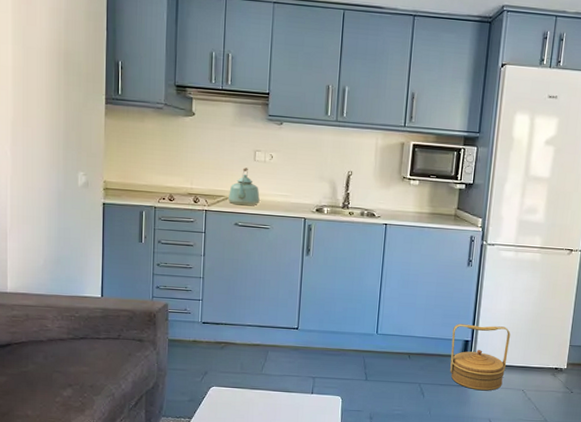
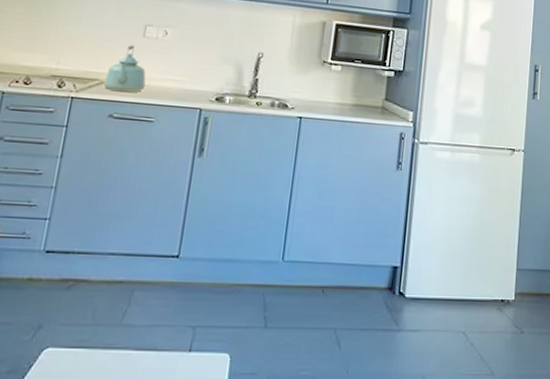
basket: present [450,323,511,391] -> none [374,244,448,336]

